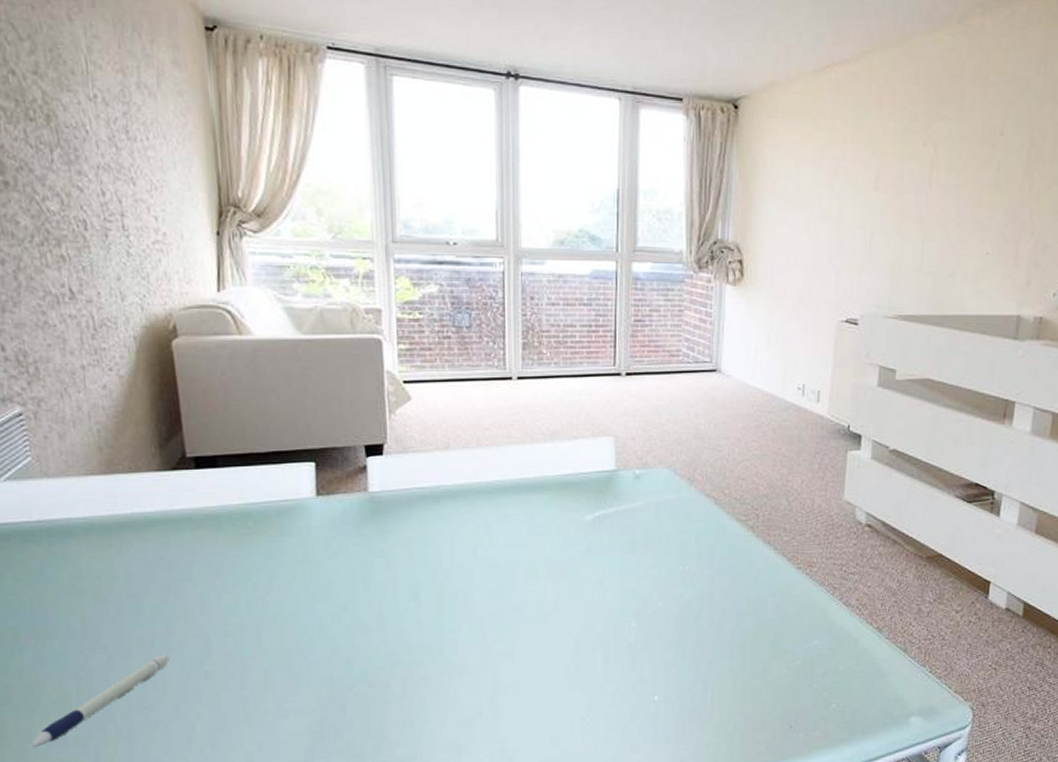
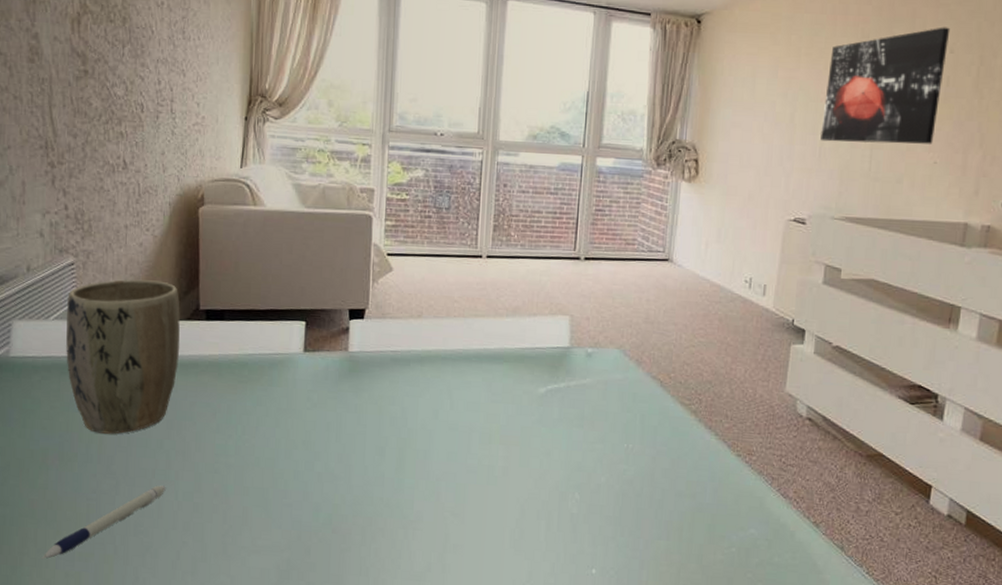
plant pot: none [19,427,168,605] -> present [66,279,180,434]
wall art: none [870,107,1000,236] -> present [820,27,951,144]

